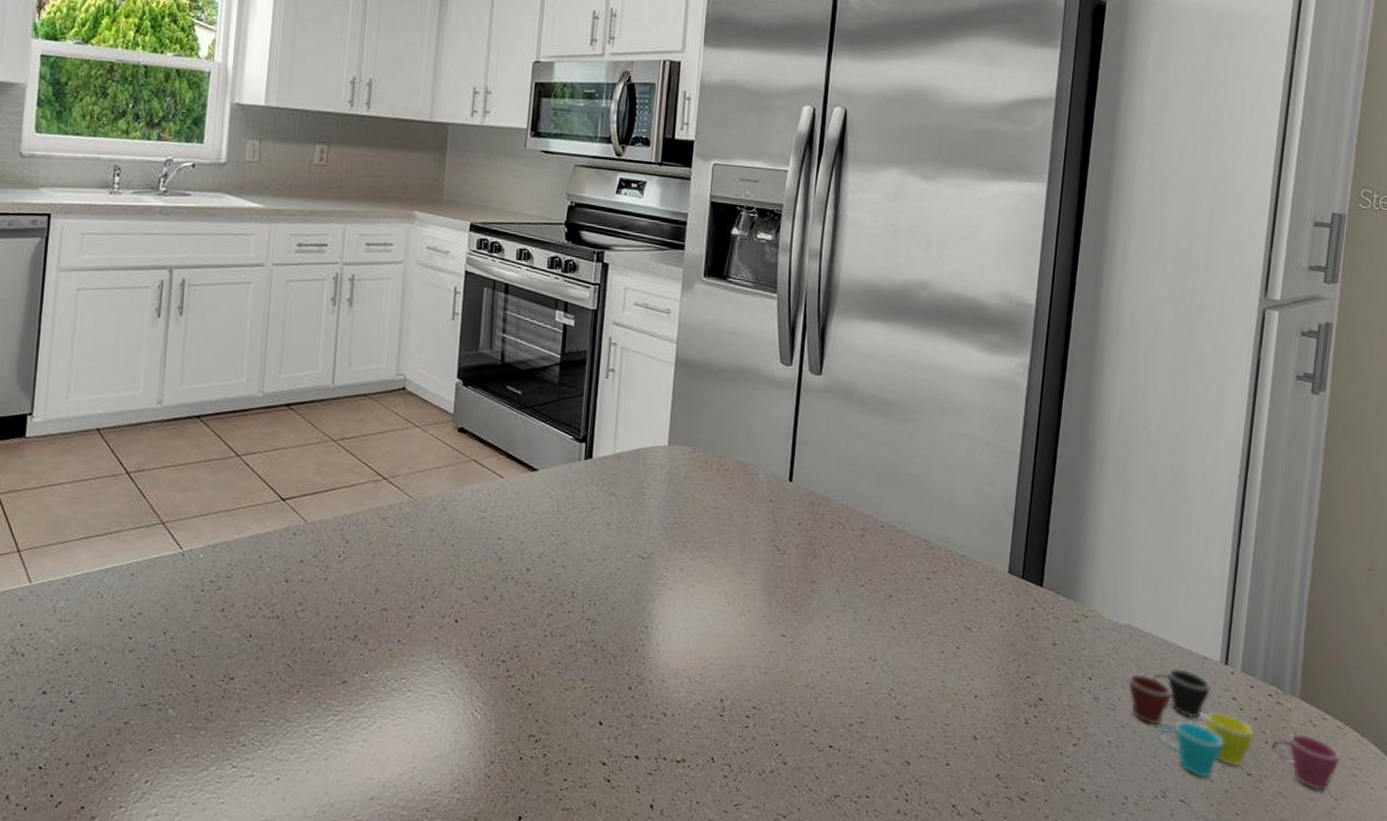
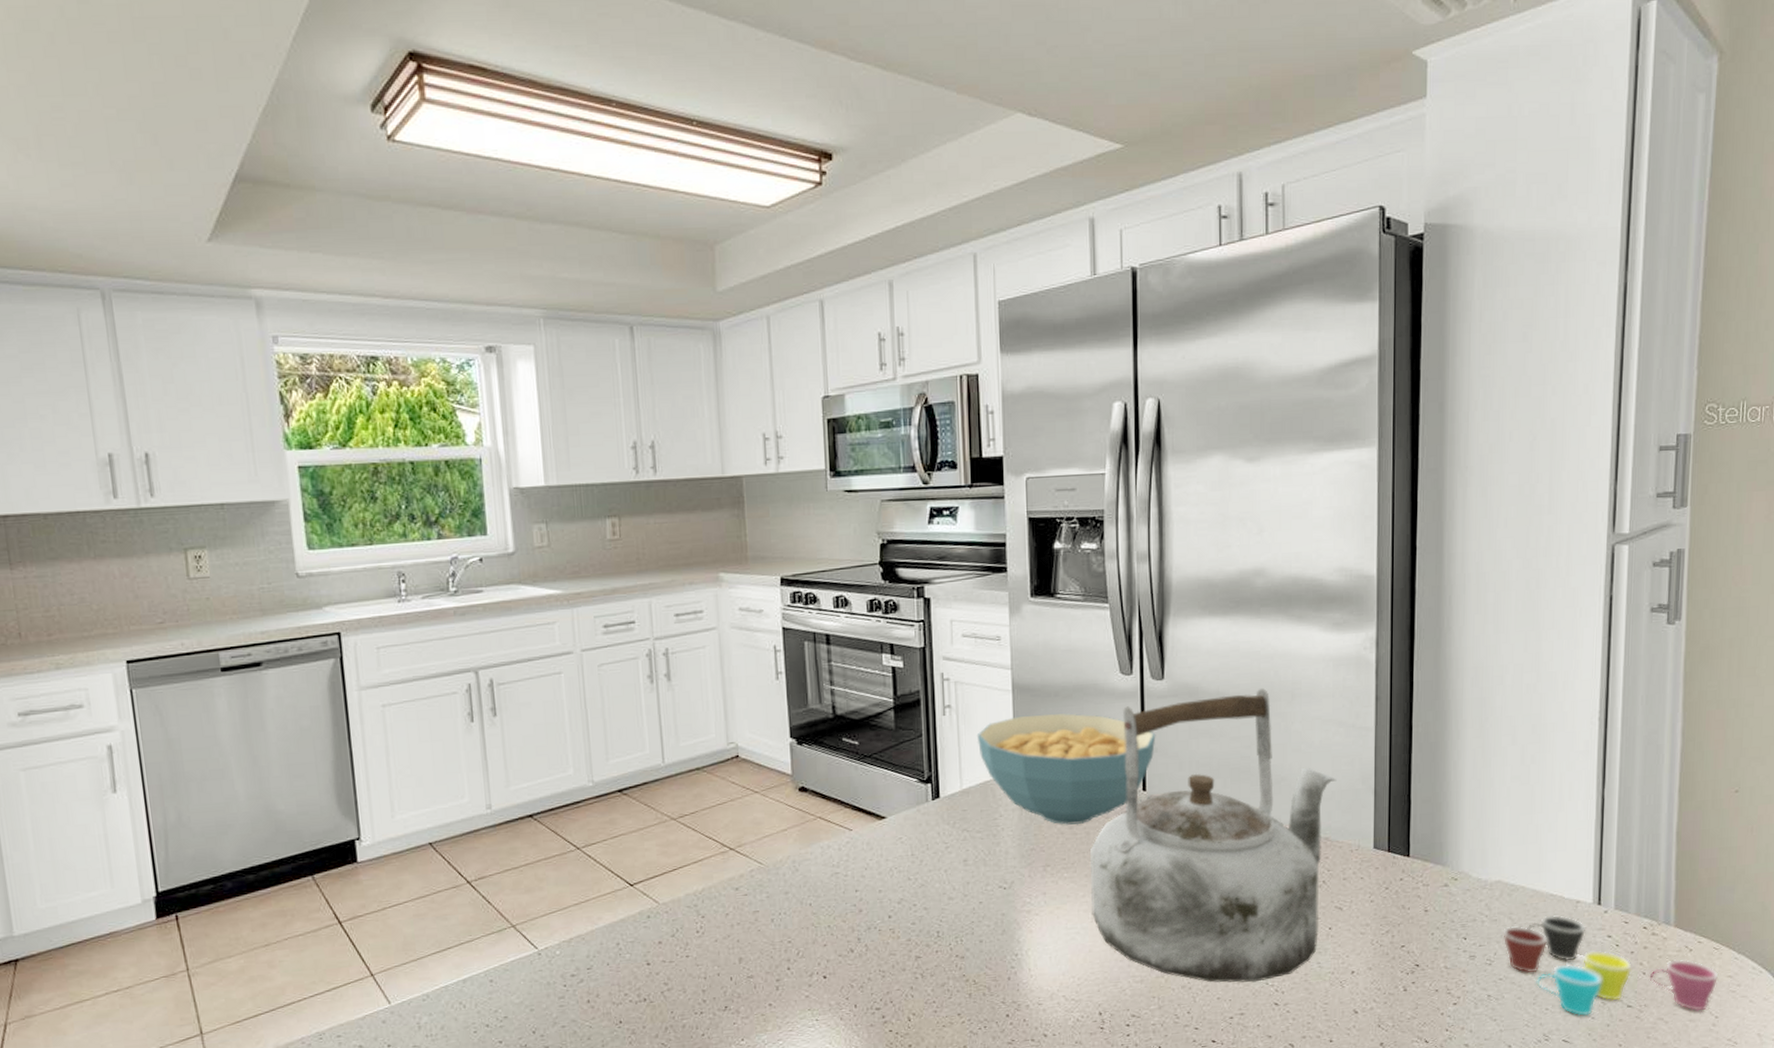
cereal bowl: none [635,389,808,506] -> present [976,713,1156,825]
kettle: none [725,396,979,692] -> present [1090,688,1337,983]

